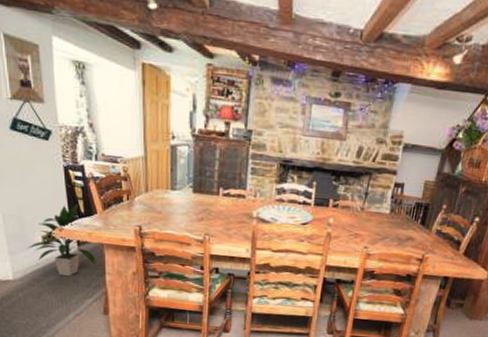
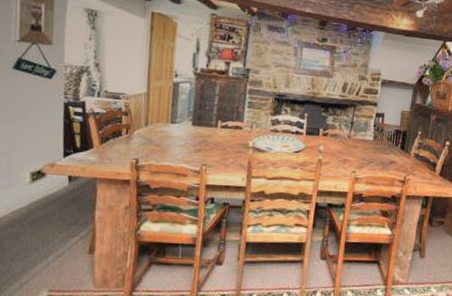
indoor plant: present [27,203,96,276] -> none [12,138,87,213]

